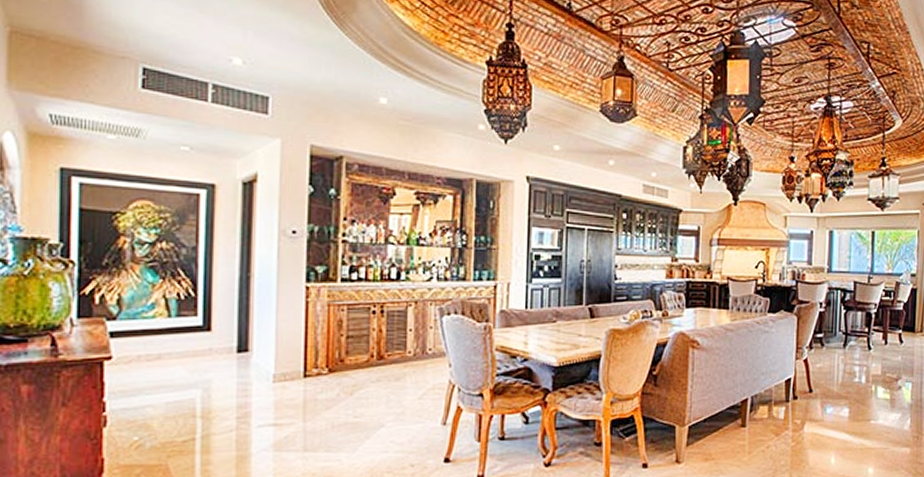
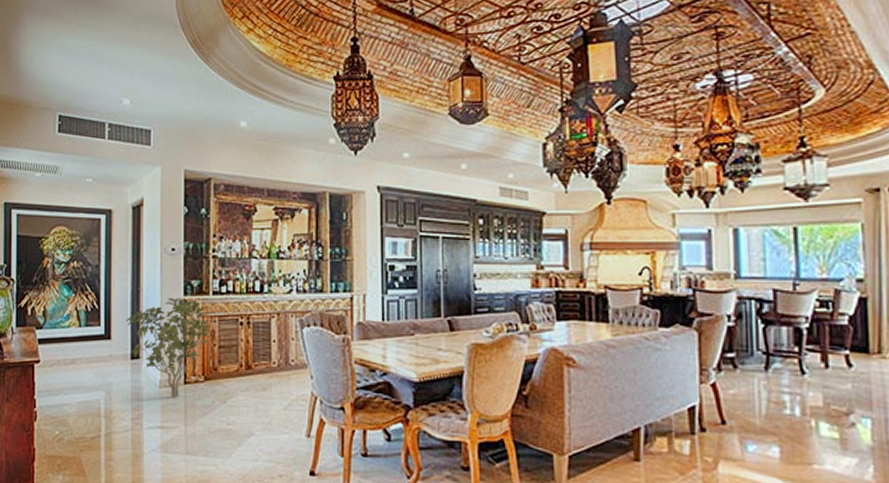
shrub: none [231,284,338,392] -> present [126,297,211,397]

